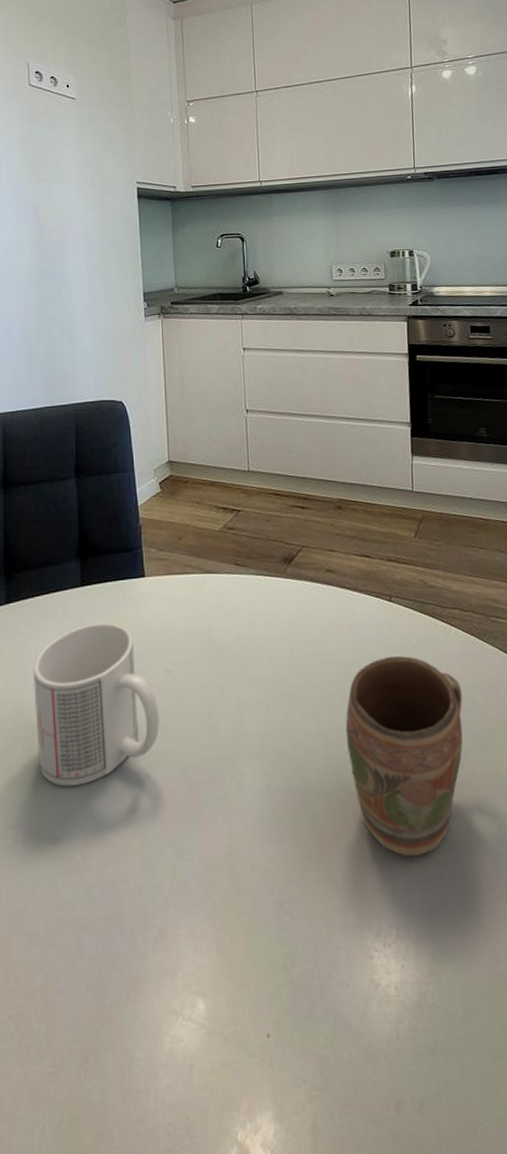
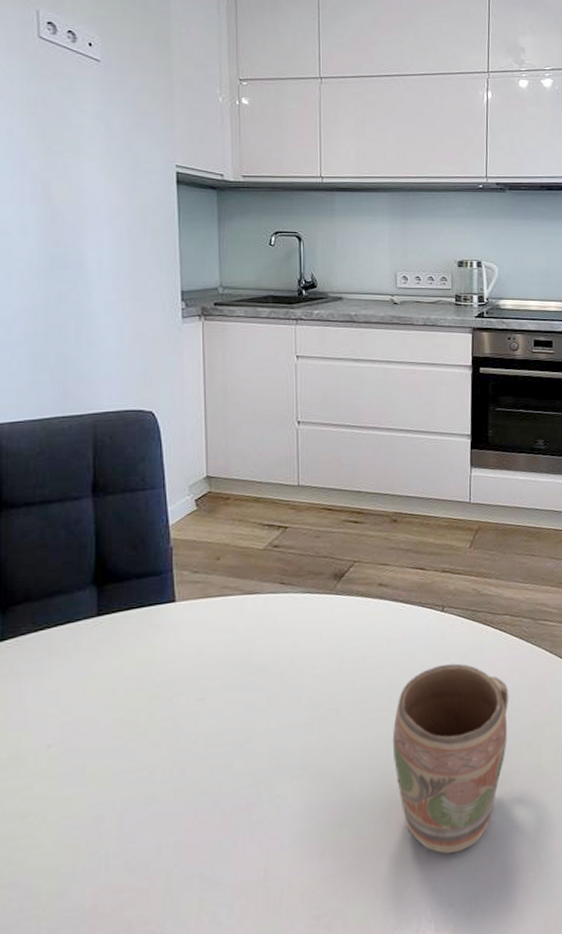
mug: present [33,622,159,787] -> none [34,653,189,834]

